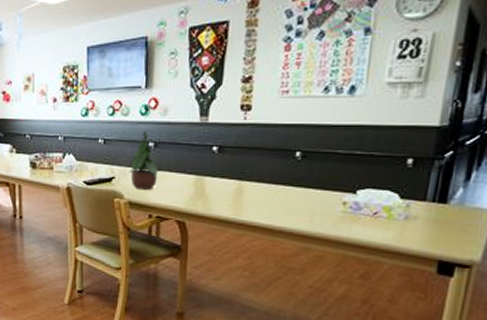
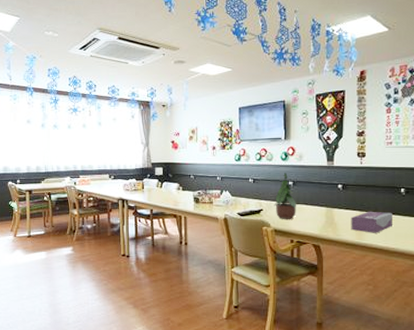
tissue box: none [226,180,282,208] -> present [351,211,392,233]

